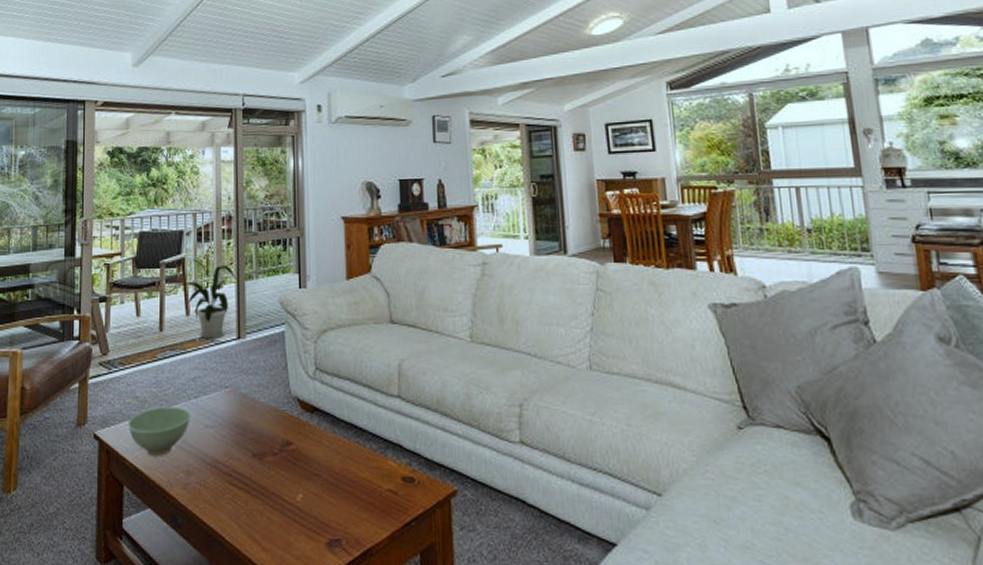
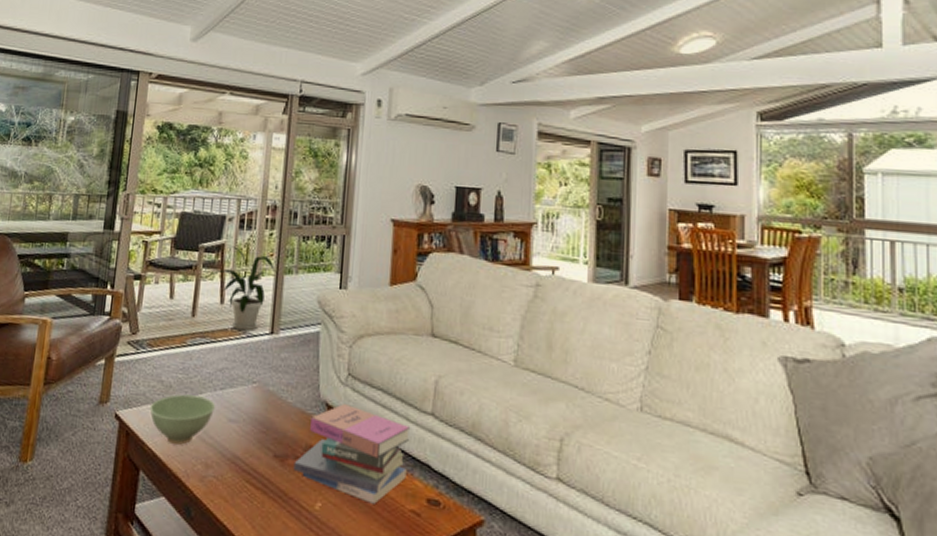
books: none [272,397,381,489] -> present [293,404,410,504]

